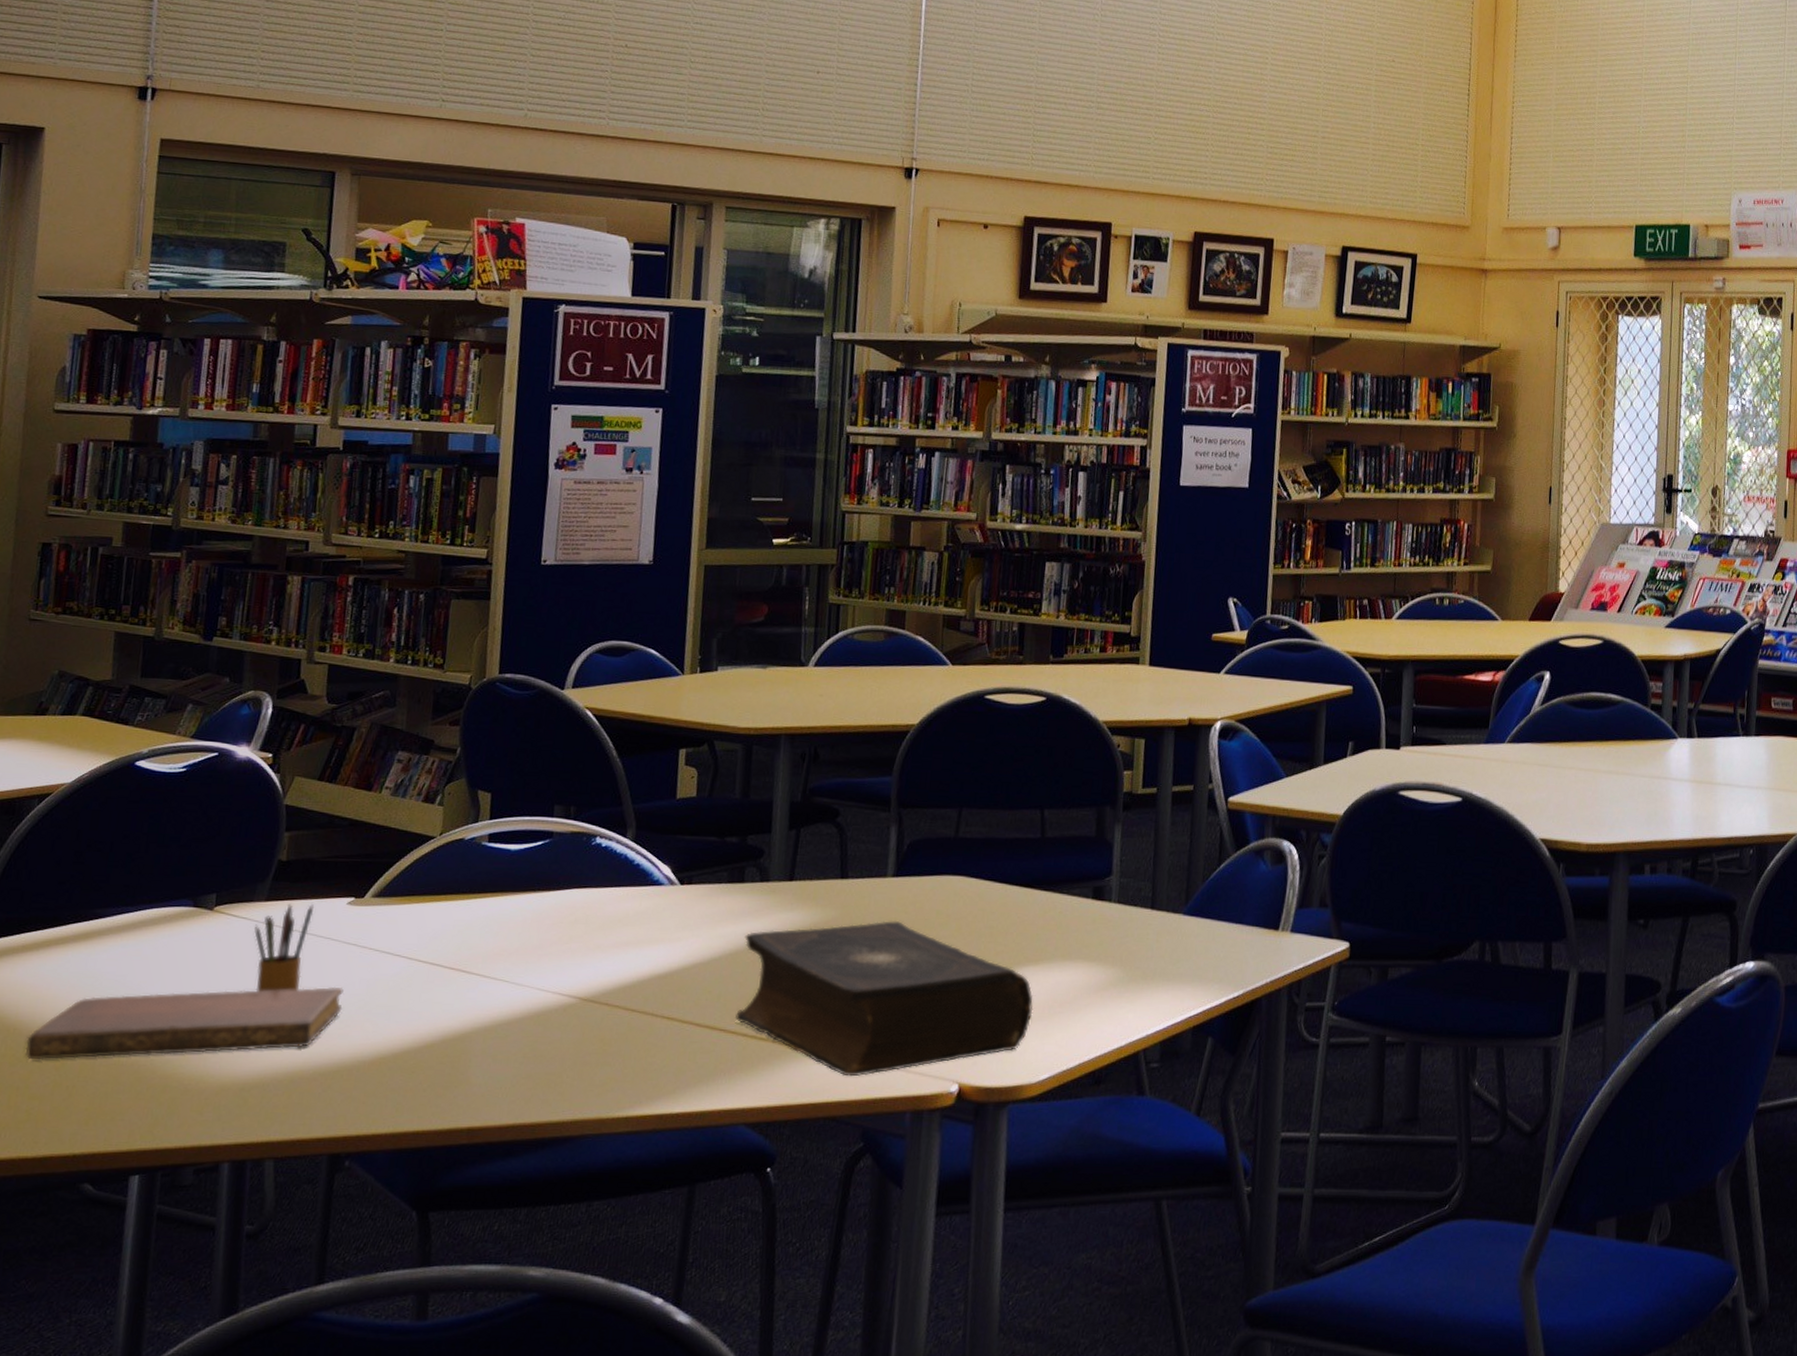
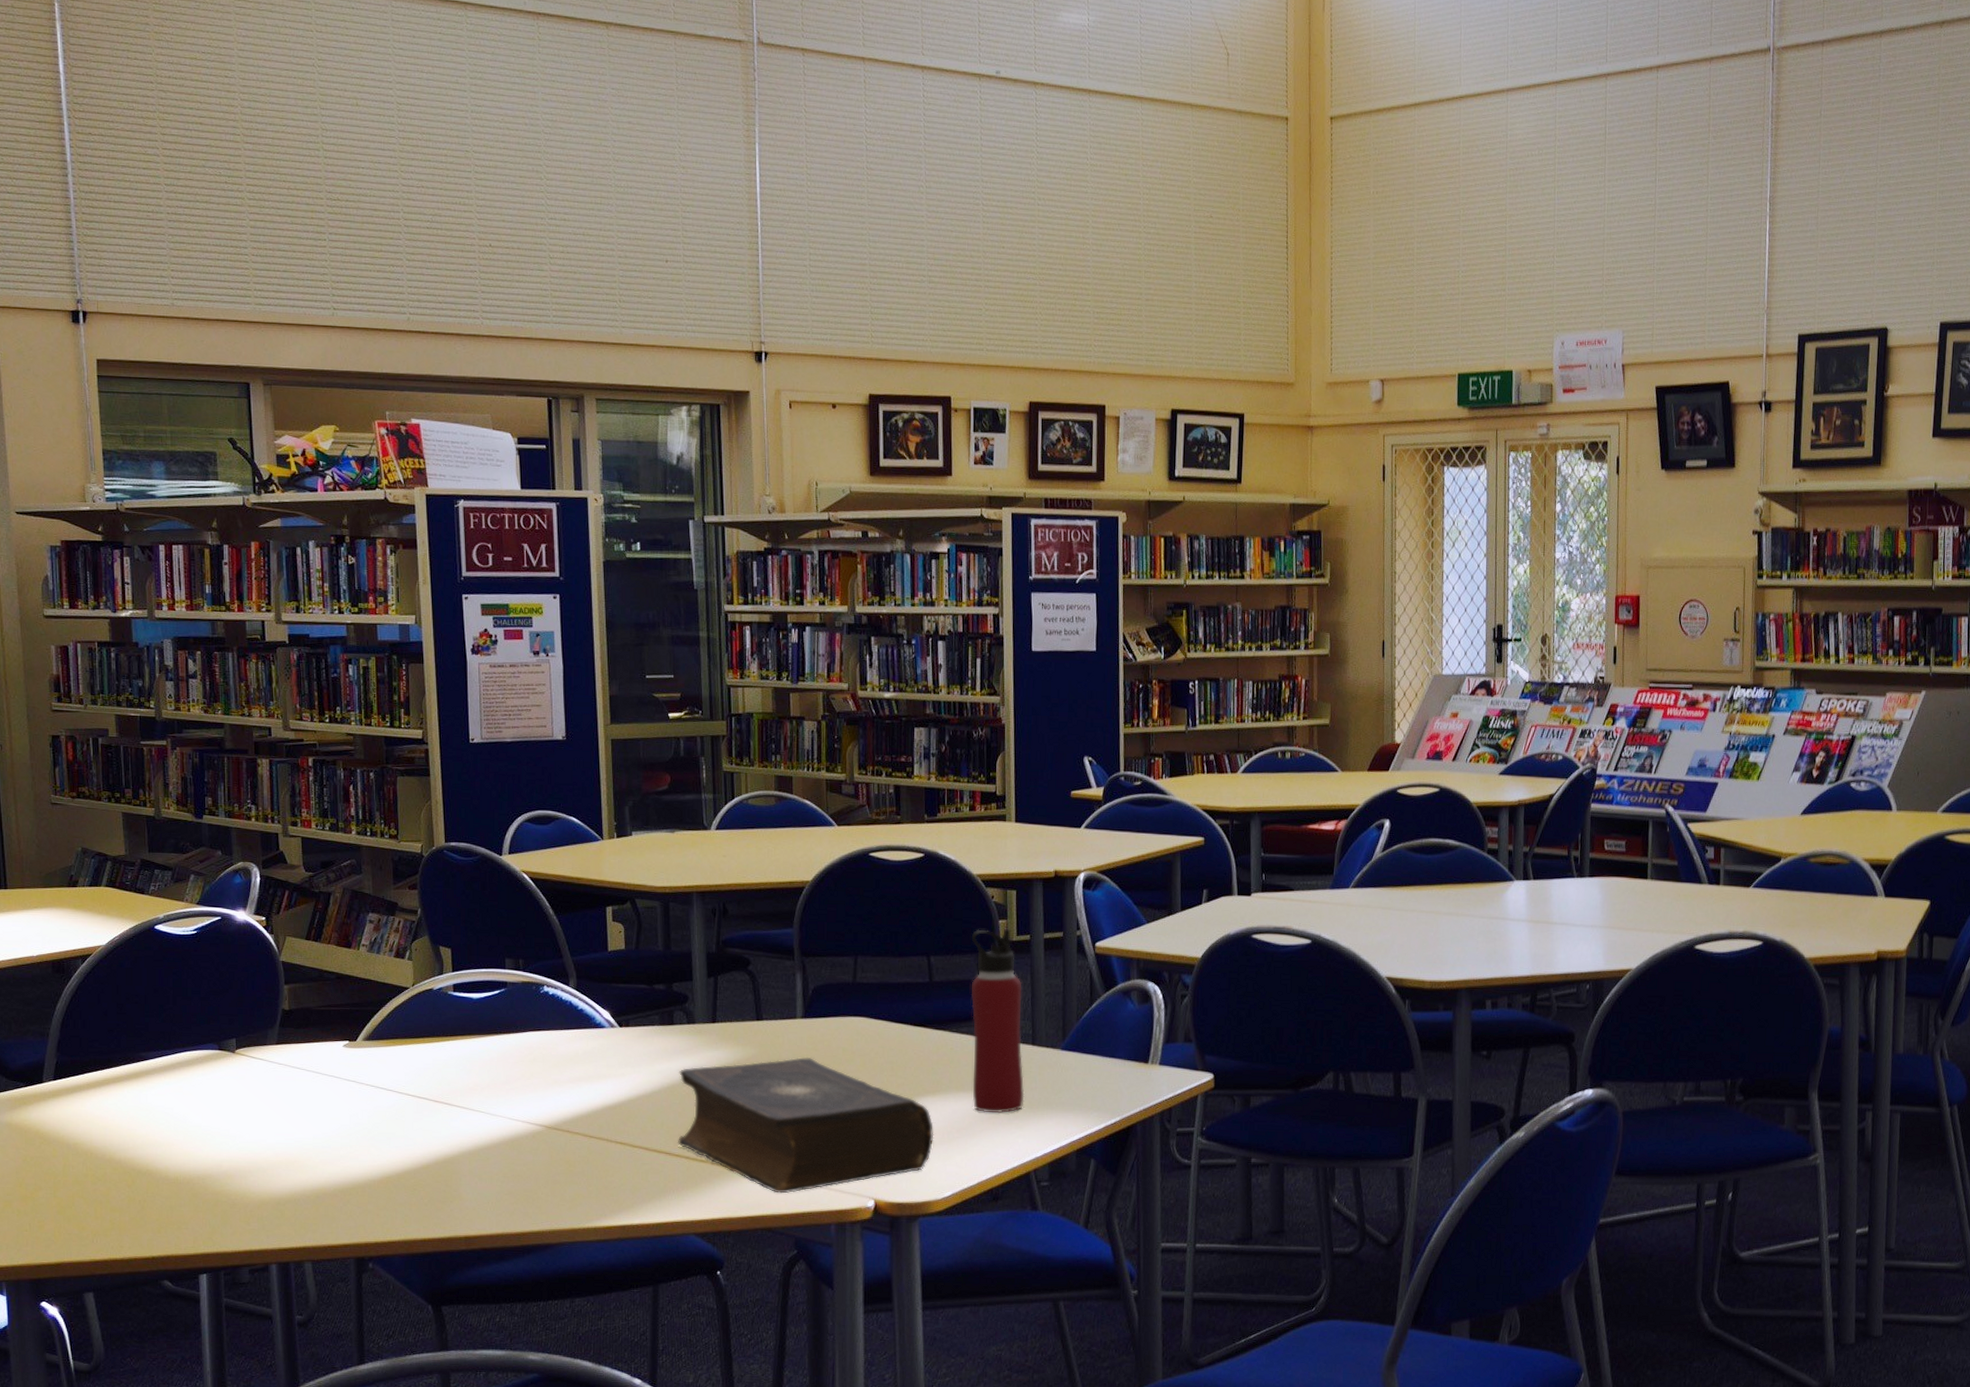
notebook: present [25,986,344,1060] -> none [102,1117,351,1179]
pencil box: present [254,903,314,992] -> none [271,1046,317,1122]
water bottle: none [1080,780,1145,986] -> present [971,928,1025,1114]

